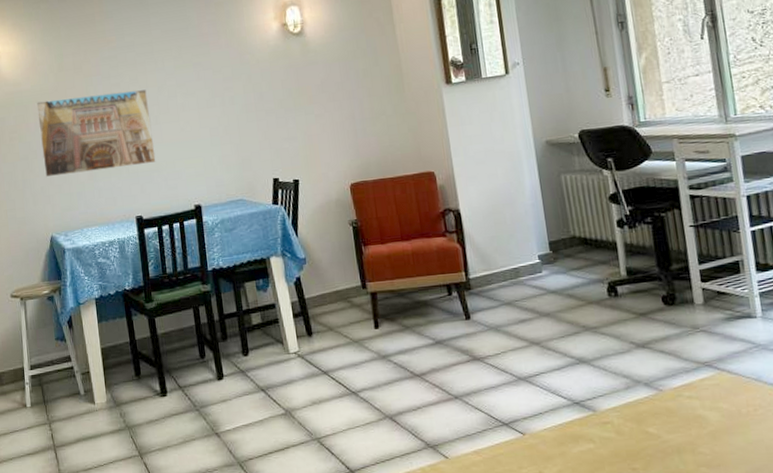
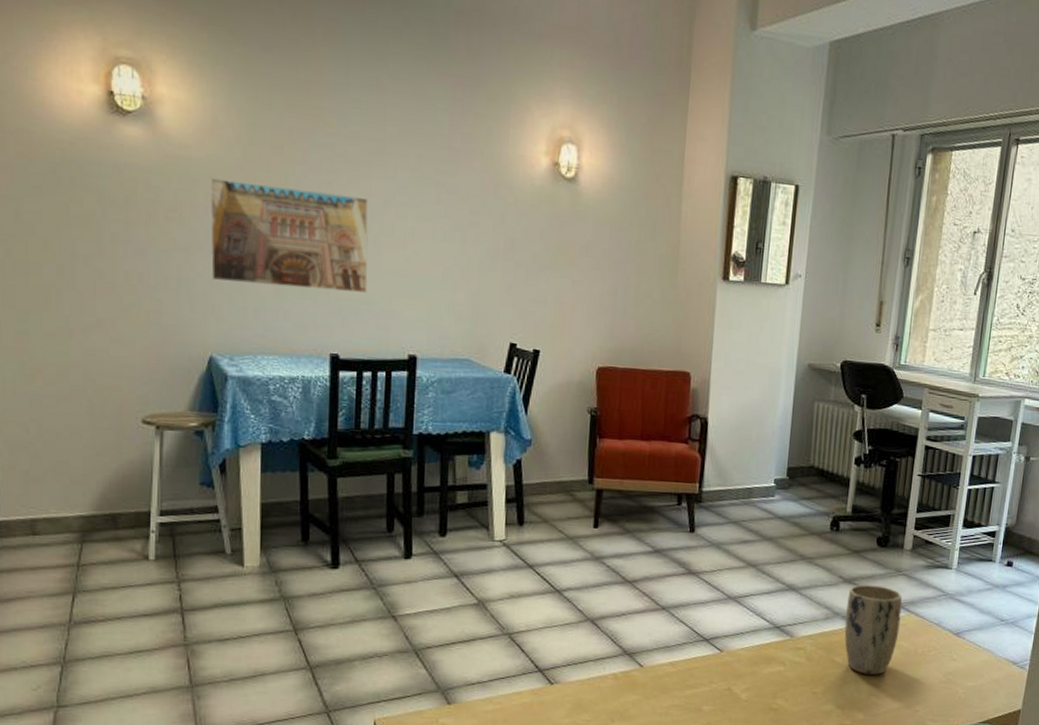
plant pot: none [645,346,715,443] -> present [844,585,902,675]

